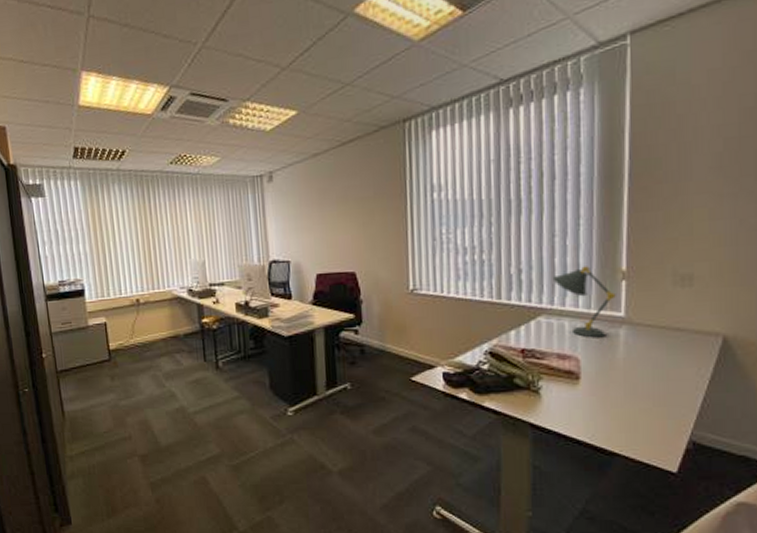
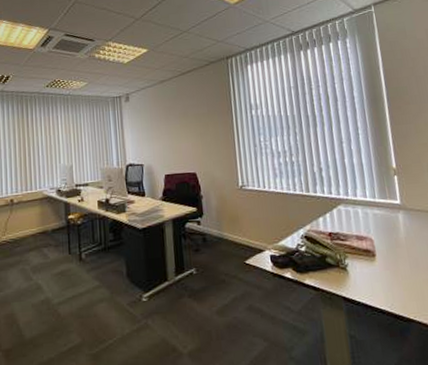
desk lamp: present [552,266,616,338] -> none [345,165,392,222]

